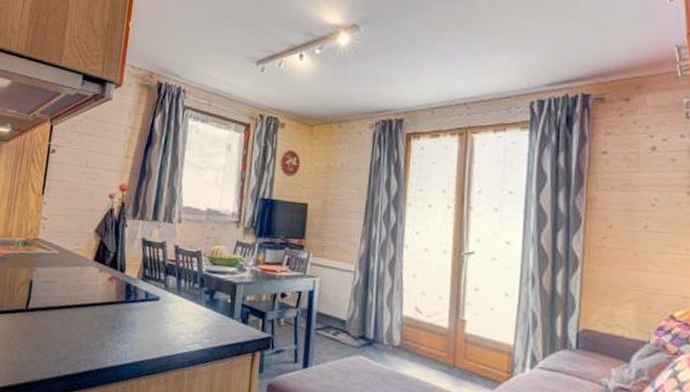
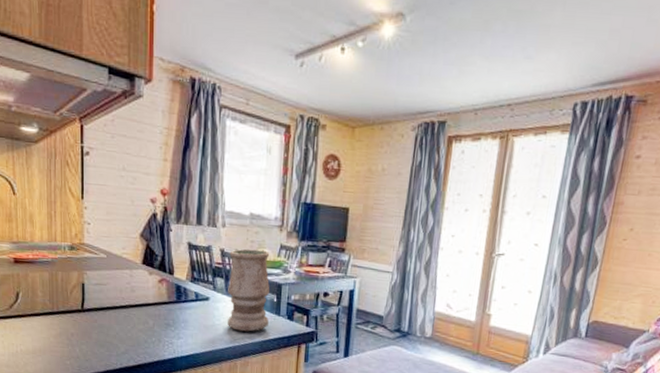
vase: none [177,245,226,337] -> present [228,248,270,332]

